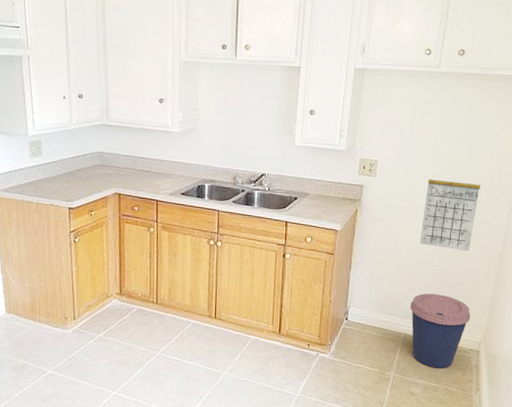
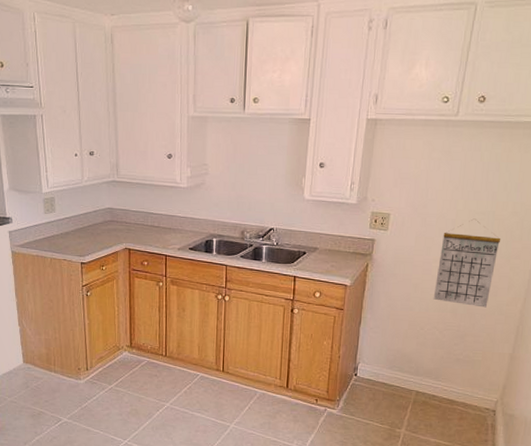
coffee cup: present [409,293,471,368] -> none [422,350,488,427]

